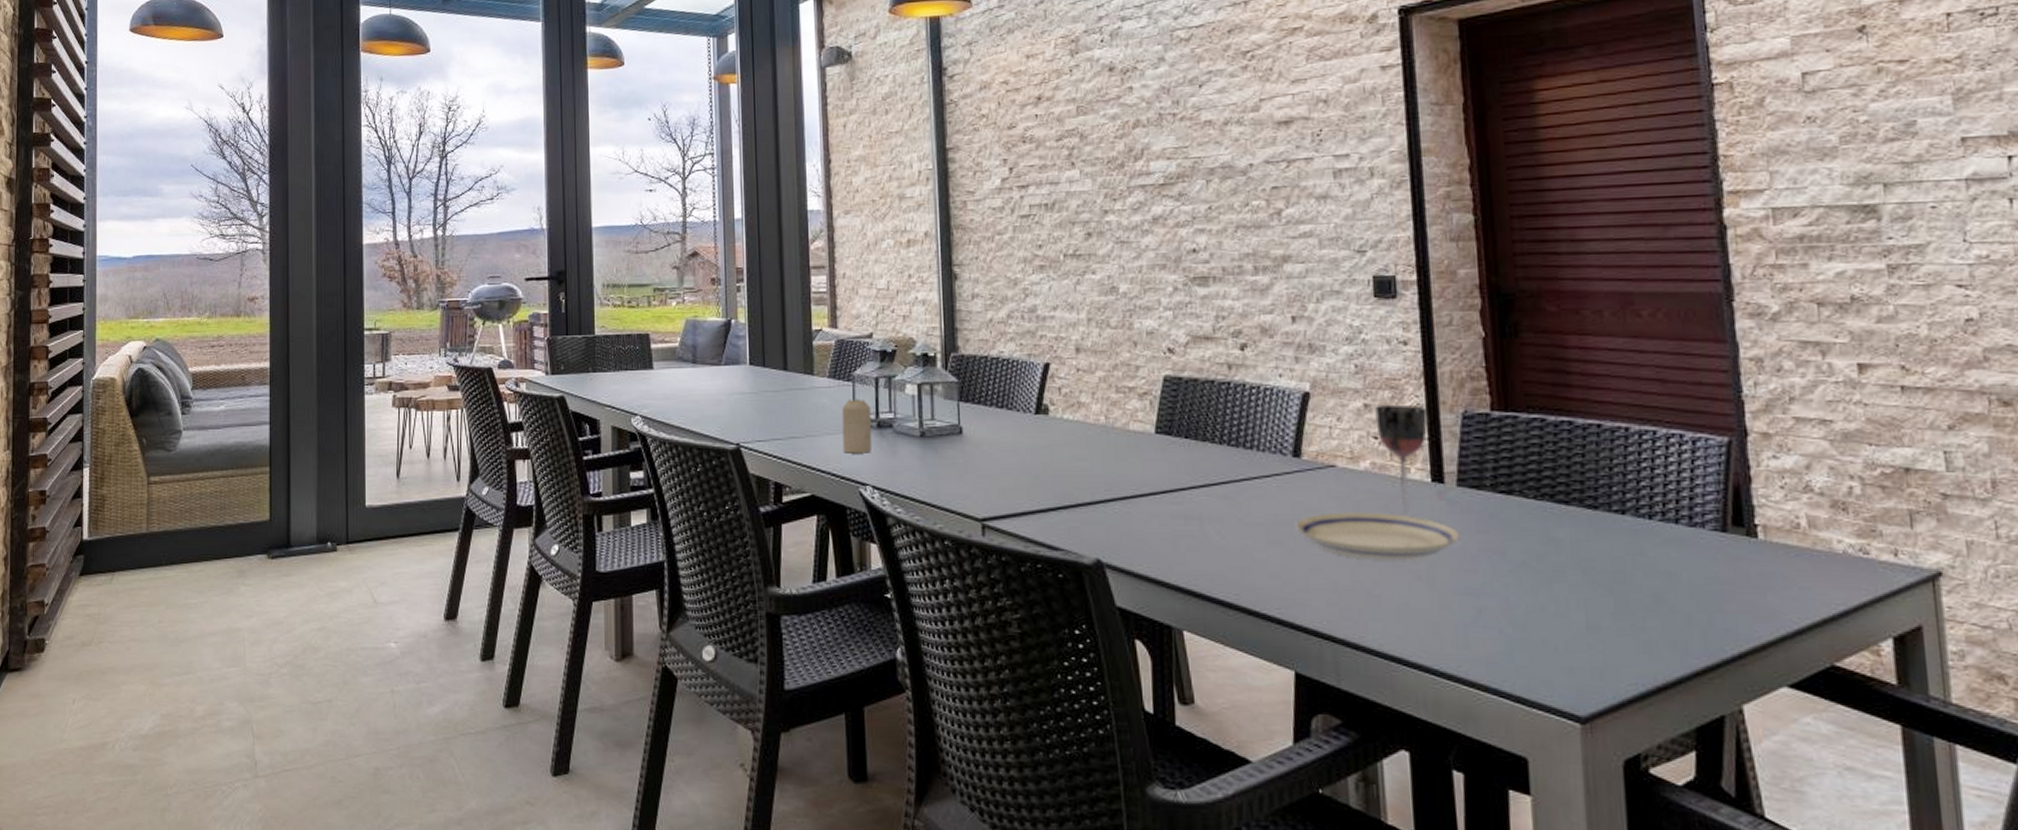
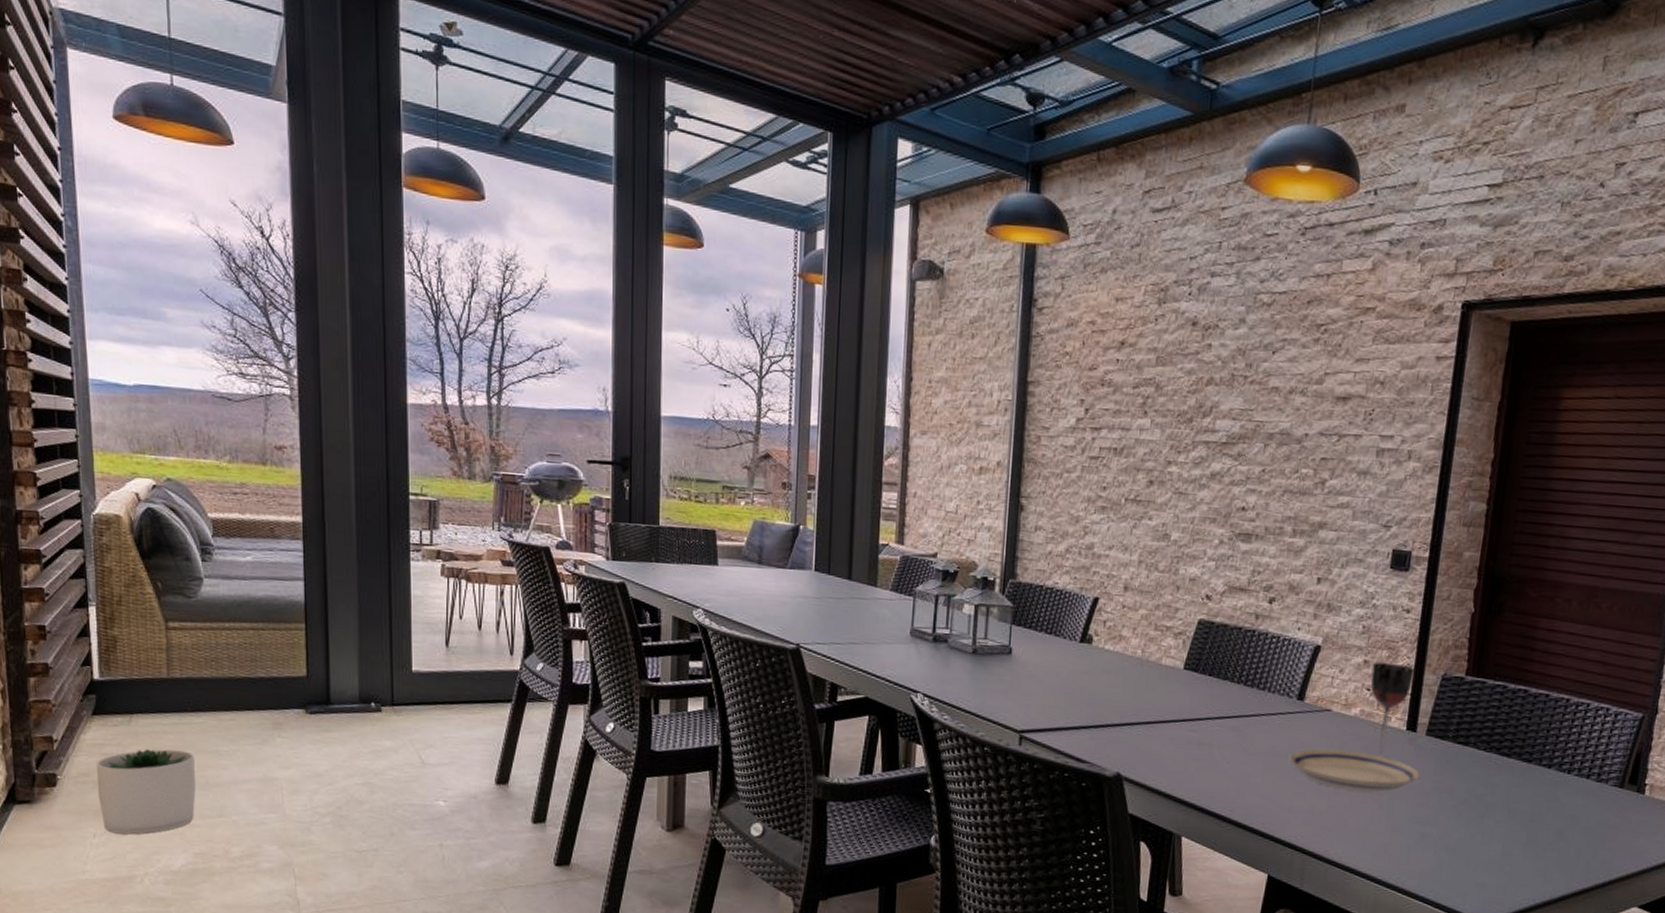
planter: none [79,606,166,698] -> present [96,749,196,835]
candle: present [841,398,873,453] -> none [898,612,929,664]

